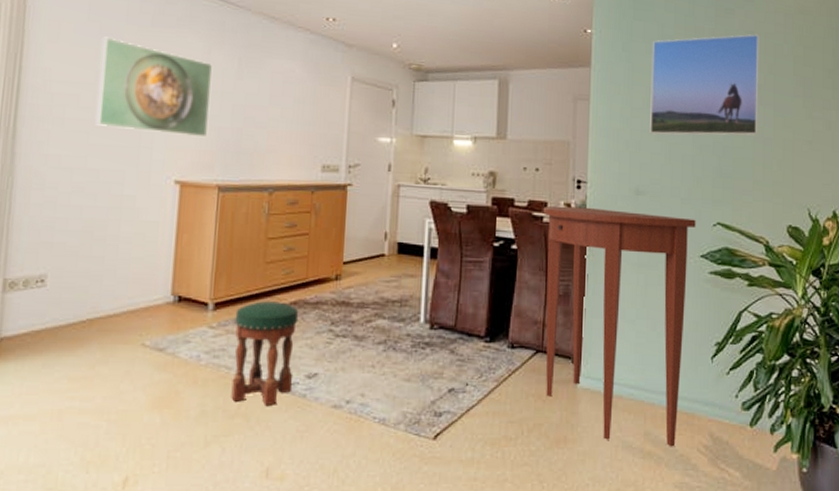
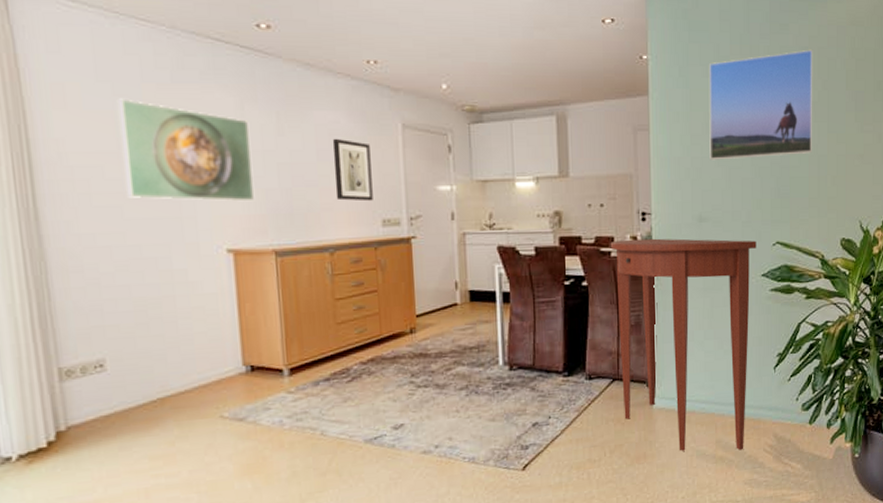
stool: present [231,301,299,407] -> none [312,360,379,460]
wall art: none [281,85,319,147] -> present [332,138,373,202]

